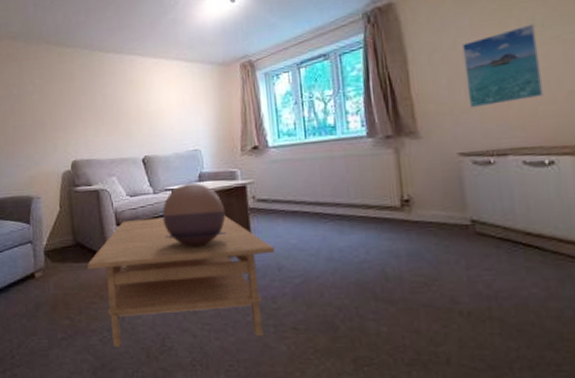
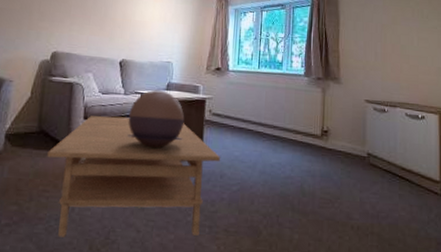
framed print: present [462,23,544,108] -> none [376,15,423,68]

